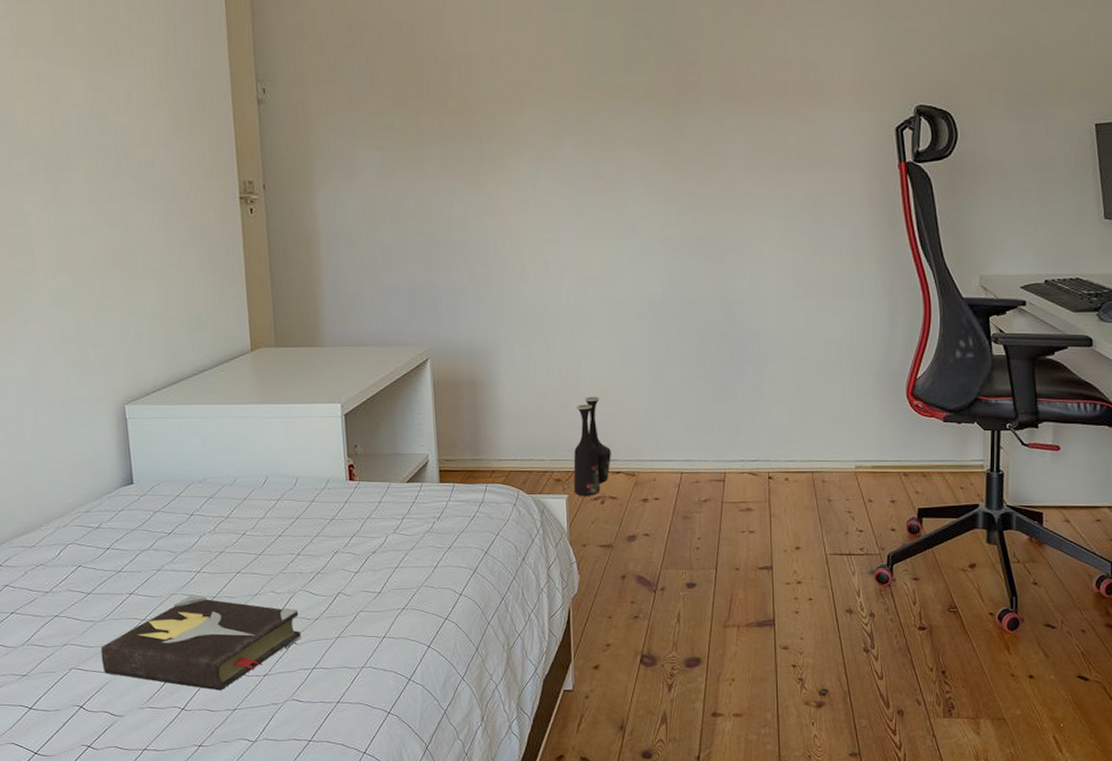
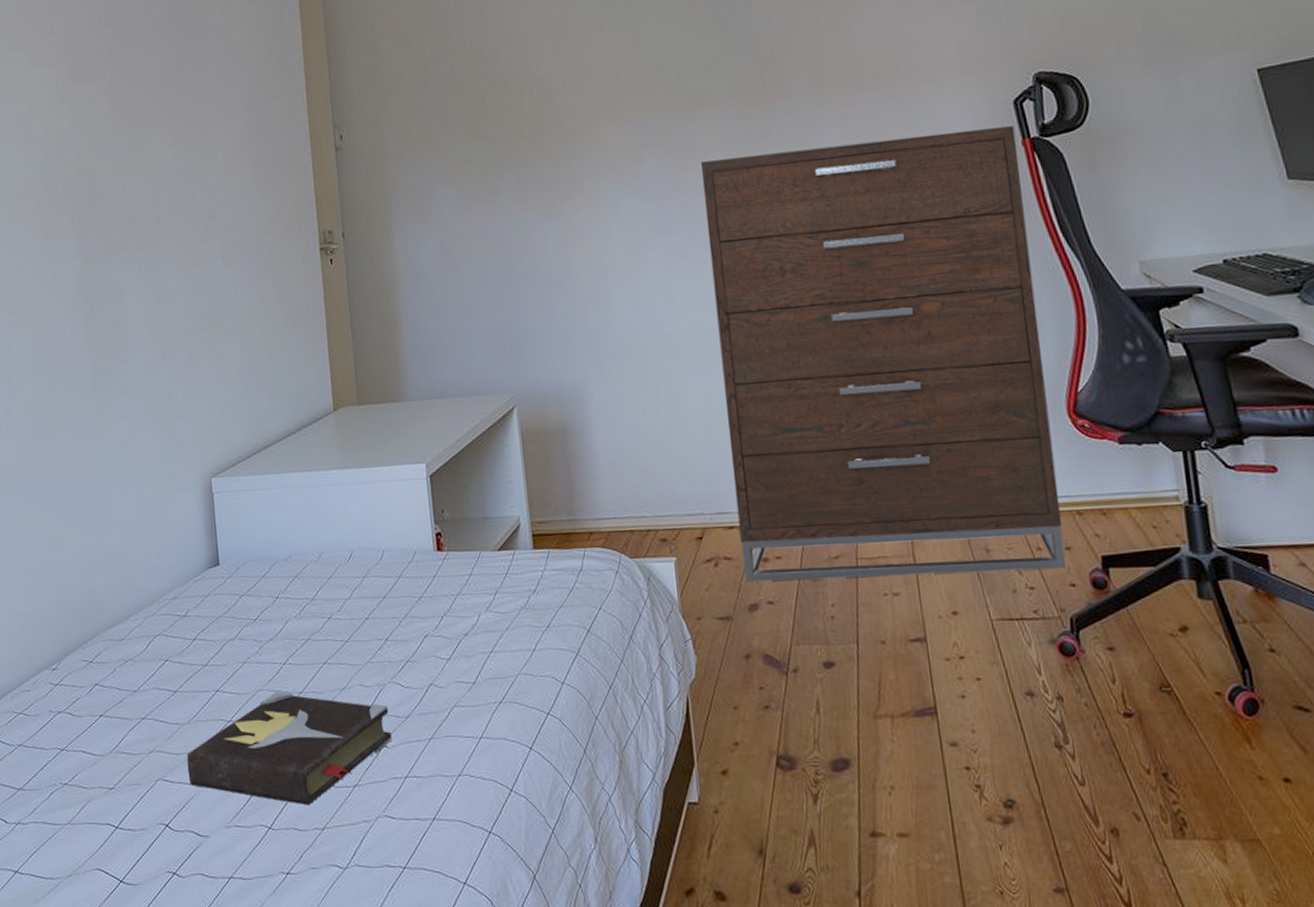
vase: present [573,396,611,496] -> none [678,438,722,558]
dresser: none [616,149,894,518] -> present [701,126,1066,582]

